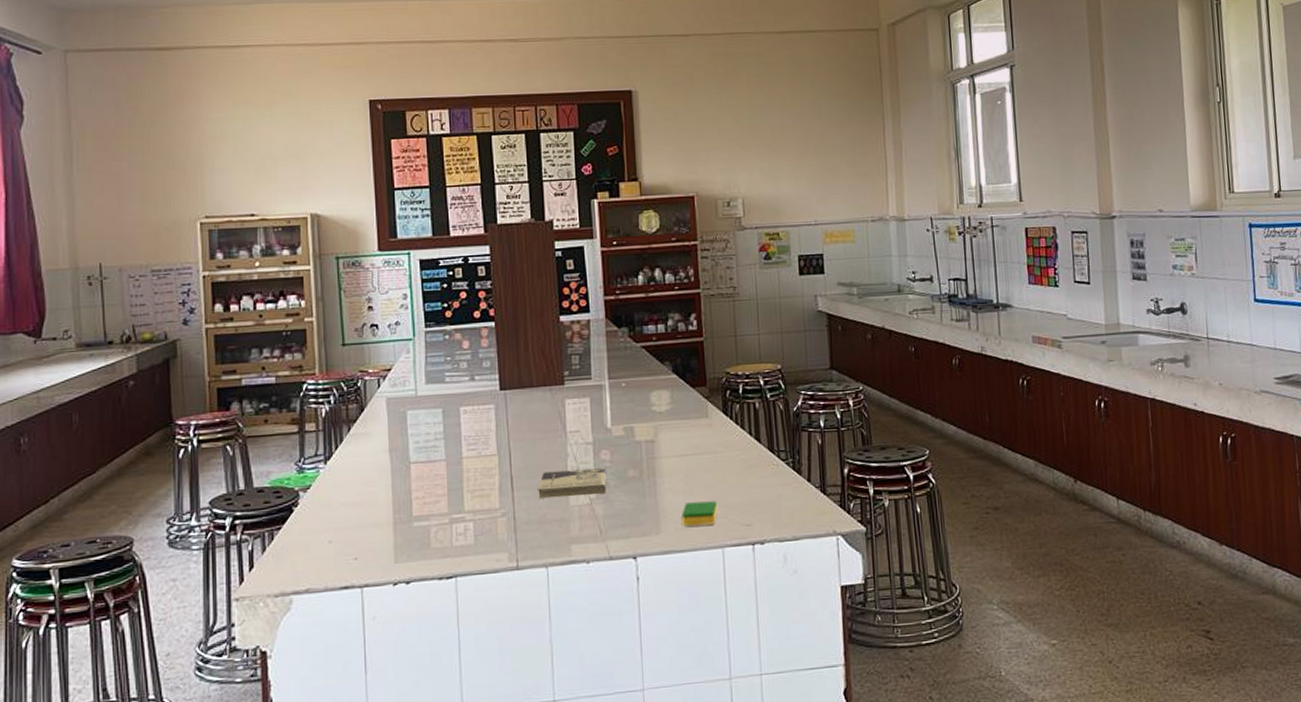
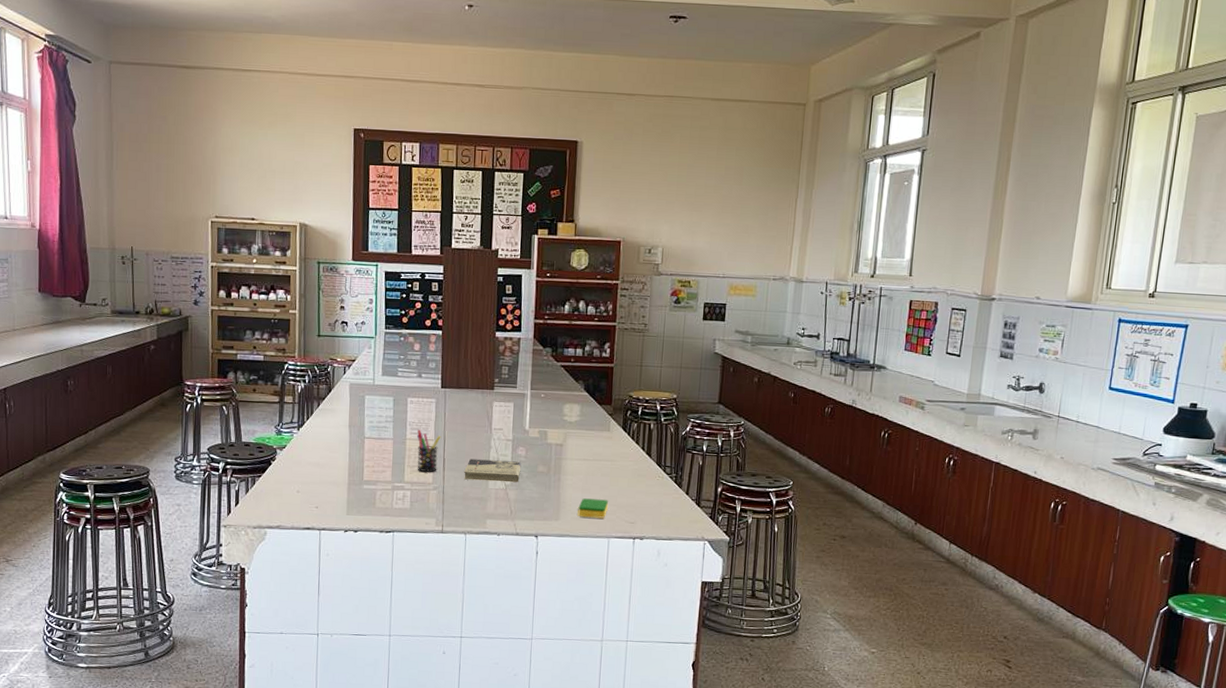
pen holder: none [475,444,505,496] -> present [417,429,441,472]

